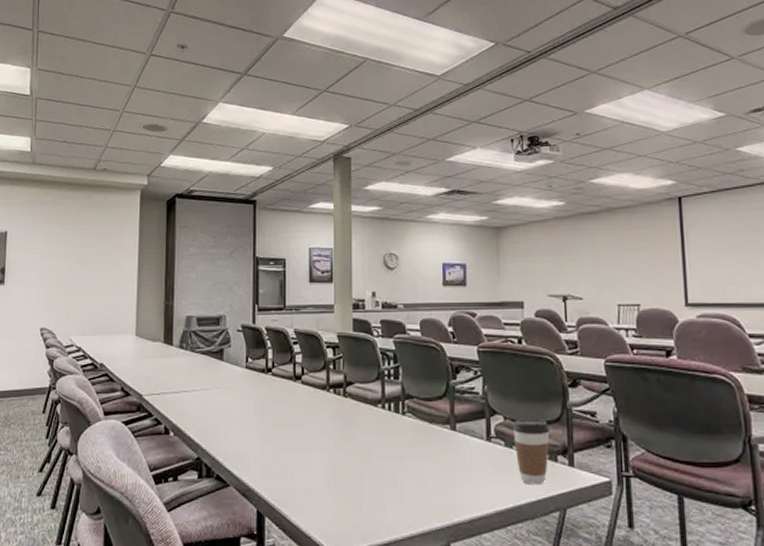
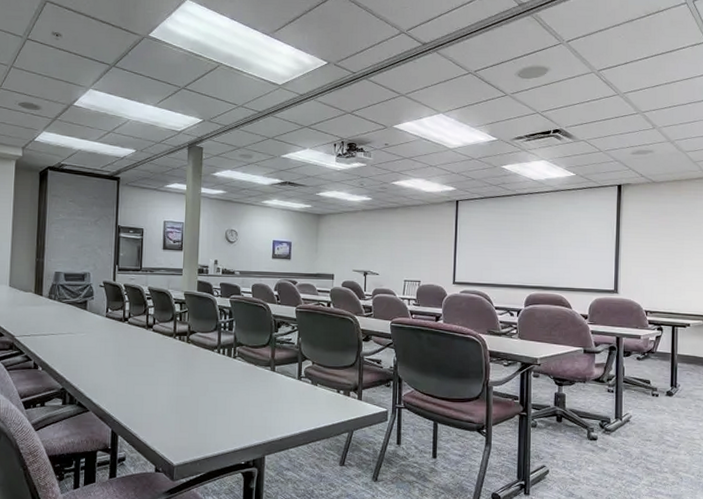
coffee cup: present [512,419,550,485] -> none [318,364,346,413]

